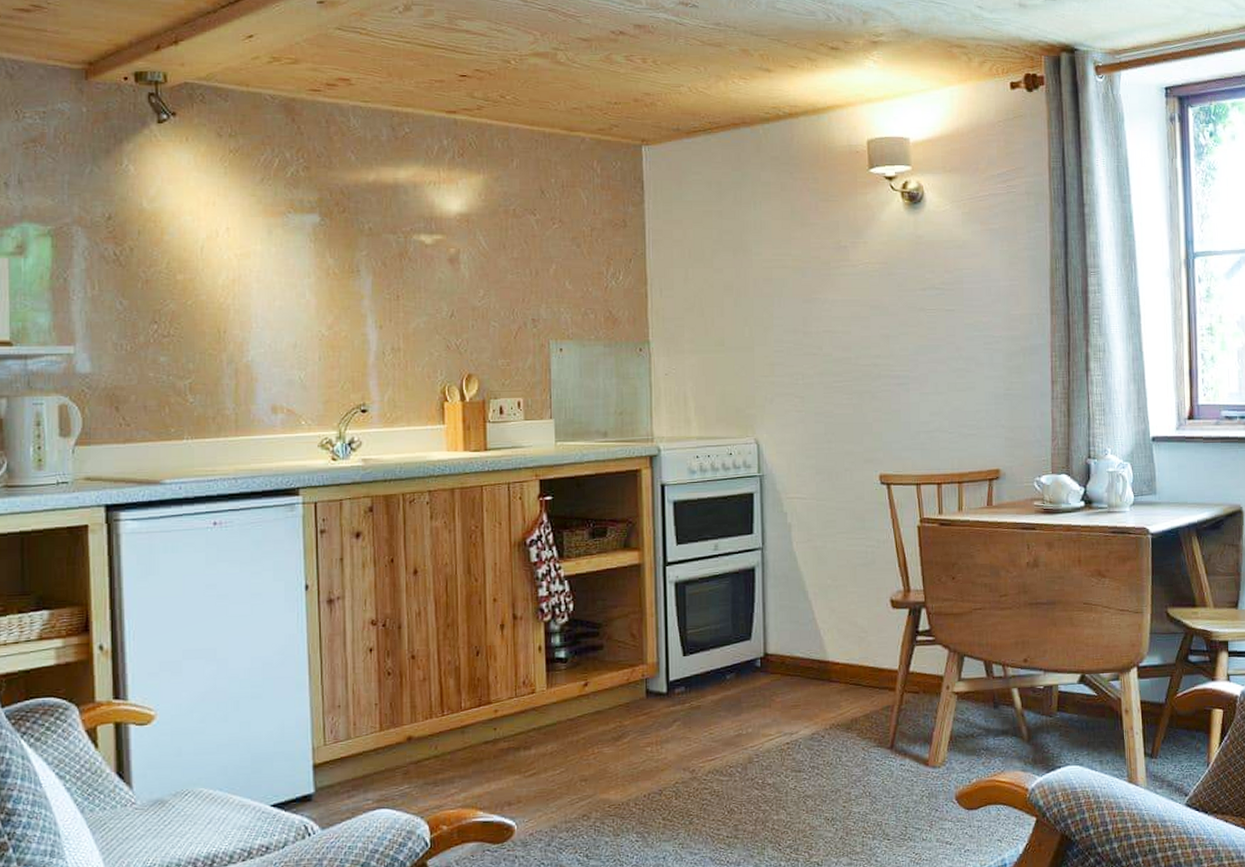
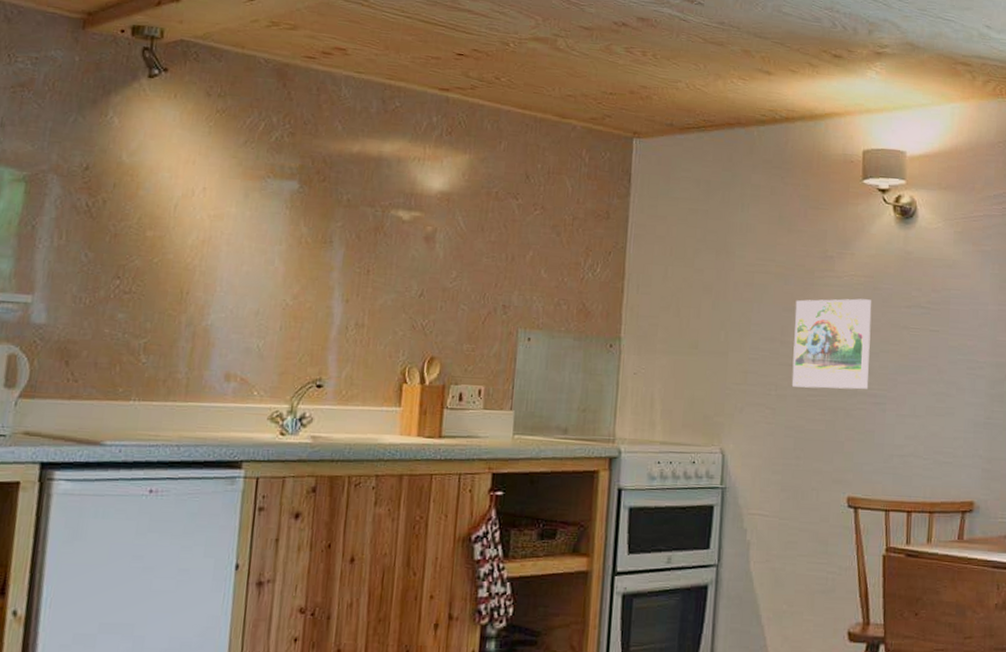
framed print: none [814,285,890,375] -> present [792,298,872,390]

